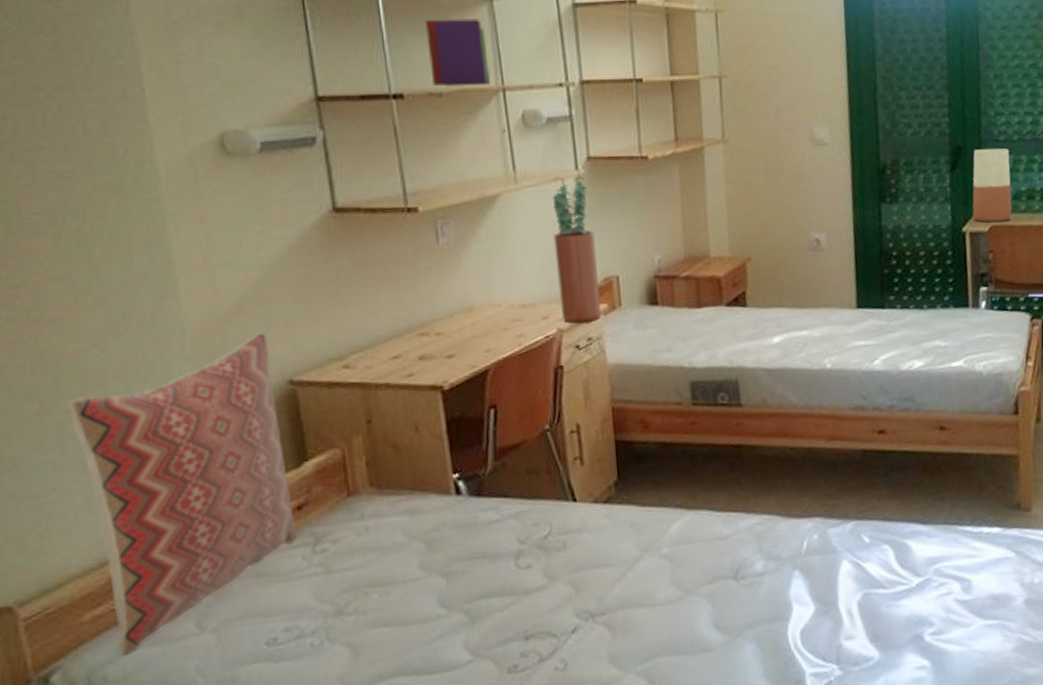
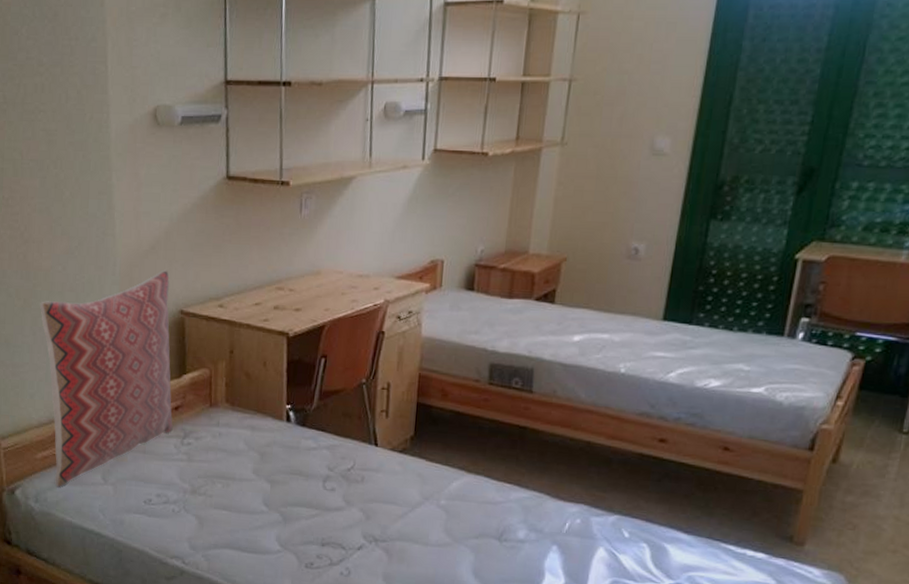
books: present [424,19,491,87] -> none [315,15,365,78]
vase: present [552,169,602,324] -> none [390,160,429,298]
vase: present [972,148,1013,223] -> none [810,173,871,253]

